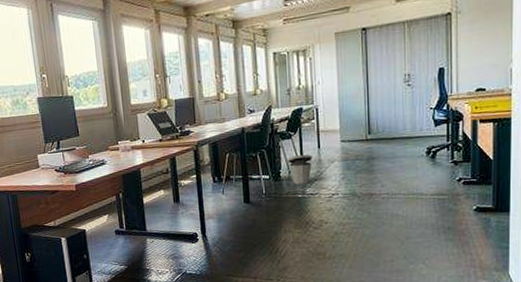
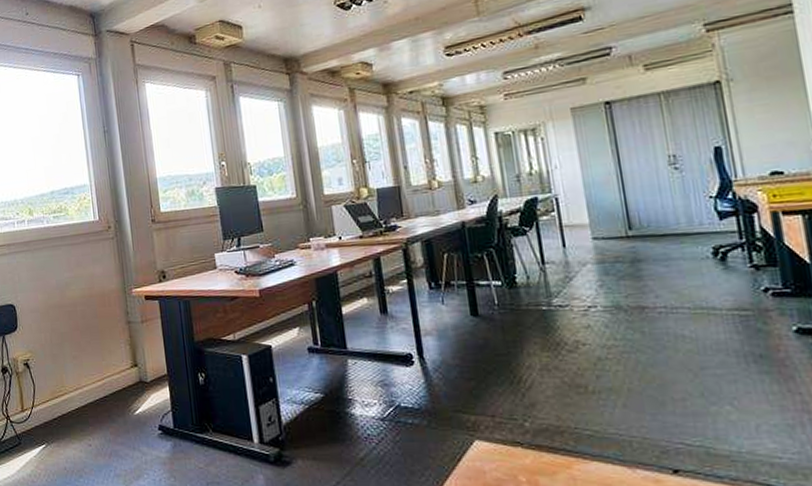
trash can: present [287,154,313,185] -> none [524,254,557,294]

